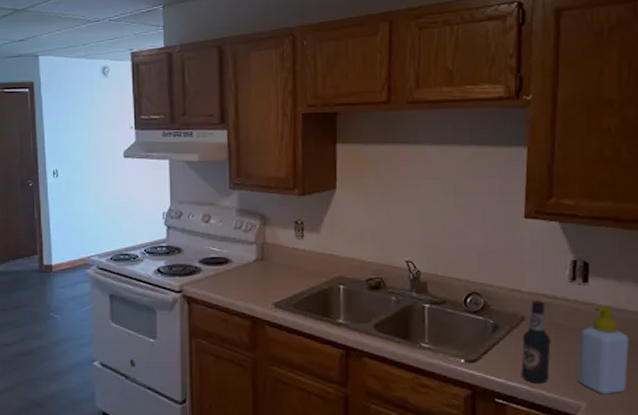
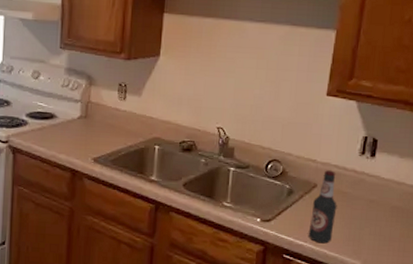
soap bottle: present [578,305,630,395] -> none [356,177,405,256]

